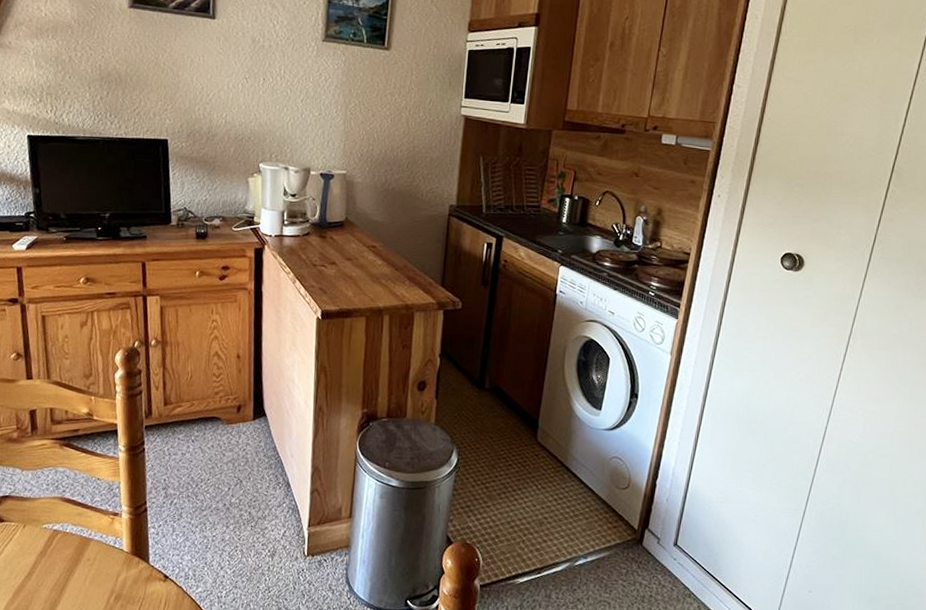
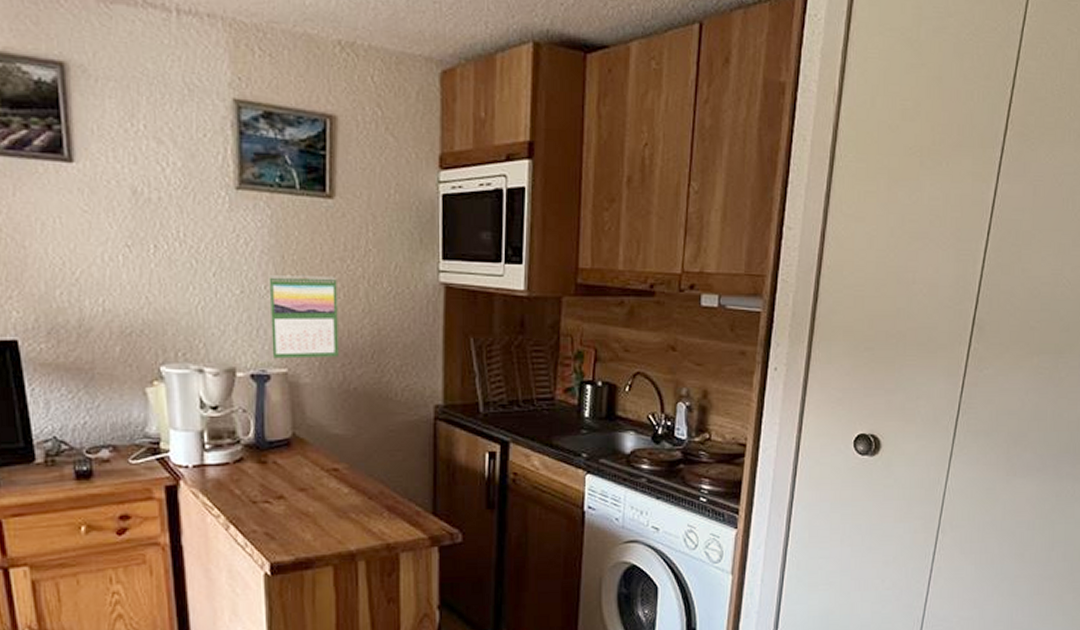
calendar: none [336,103,387,165] -> present [268,274,339,359]

